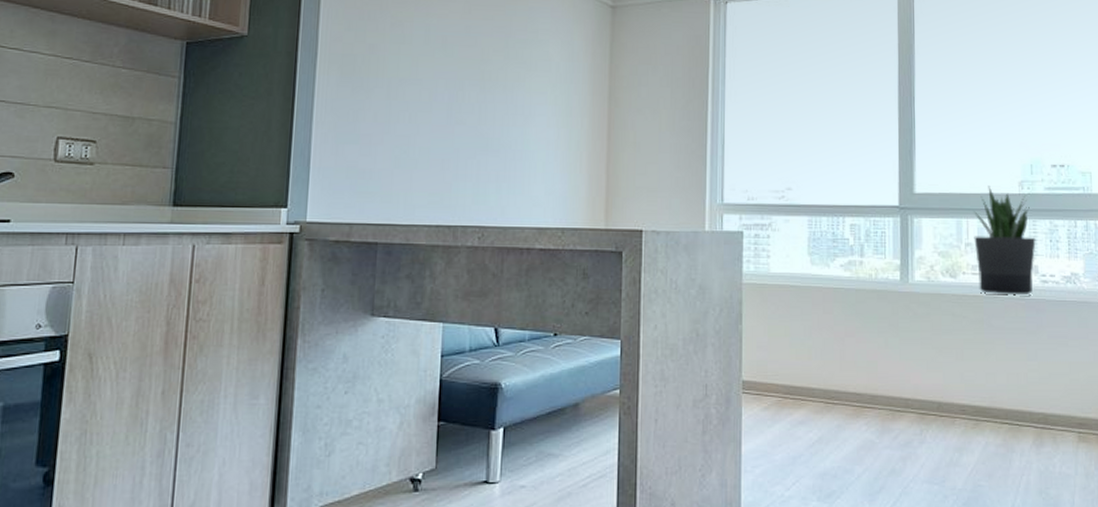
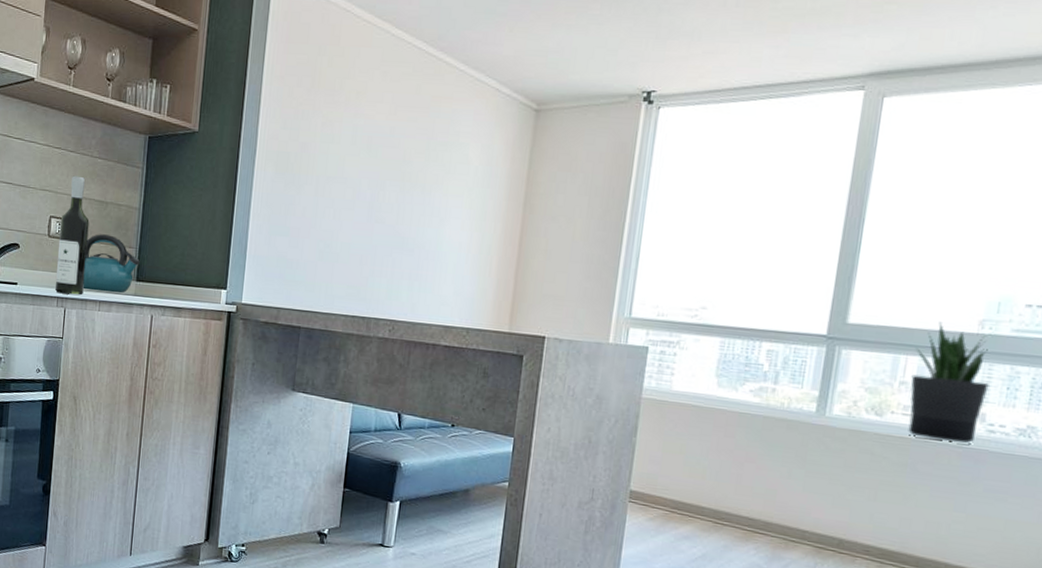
bottle: none [63,89,111,229] -> present [55,175,90,296]
kettle: none [101,154,177,222] -> present [83,234,140,294]

